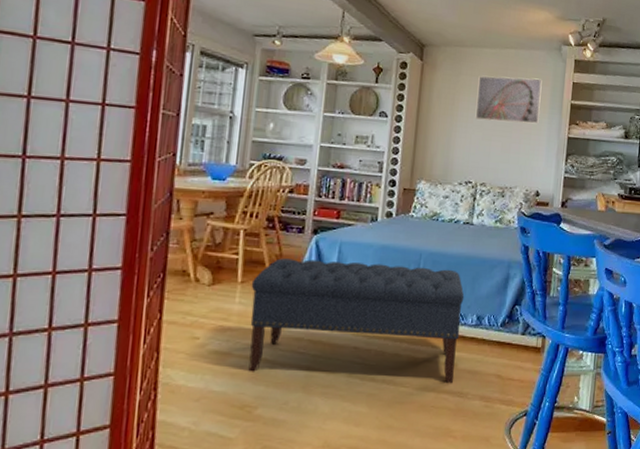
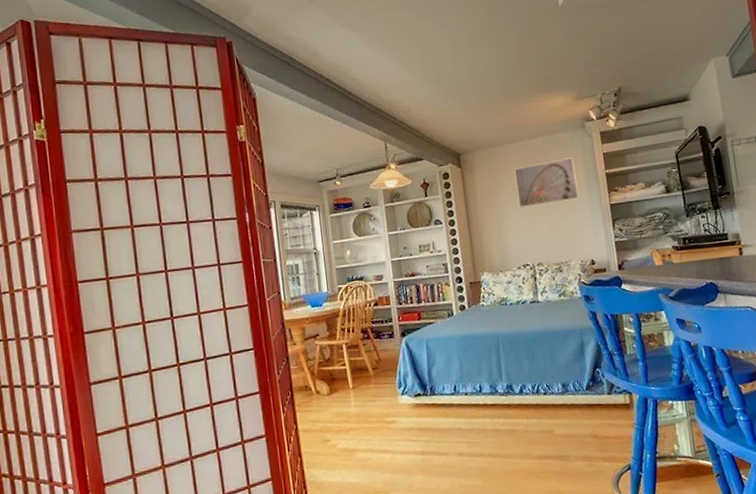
bench: present [248,258,465,384] -> none [361,346,554,463]

